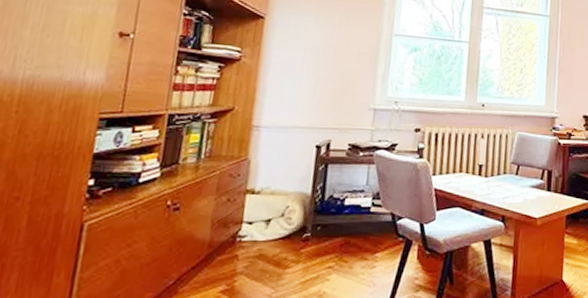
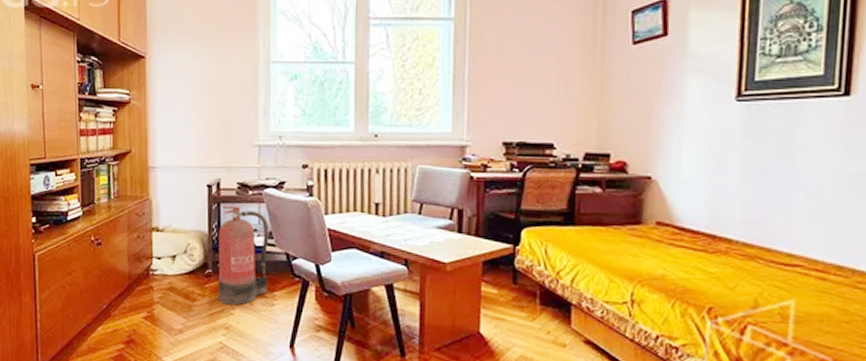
fire extinguisher: none [314,166,377,269] -> present [217,205,269,305]

